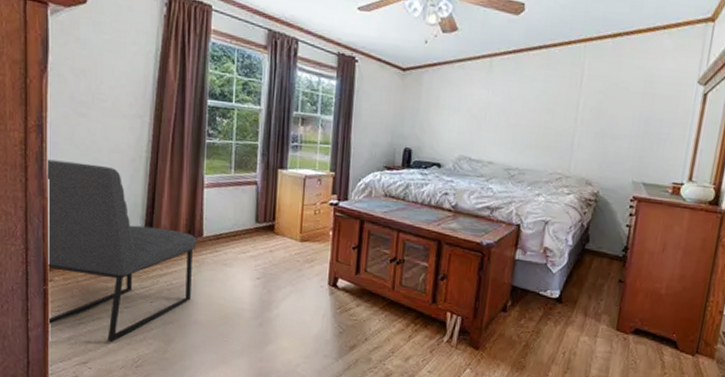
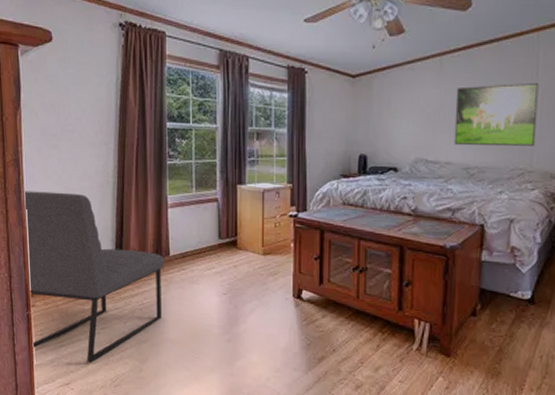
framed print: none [497,89,583,153] -> present [454,83,539,146]

